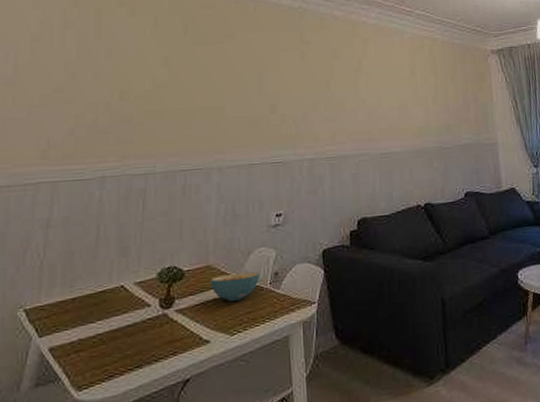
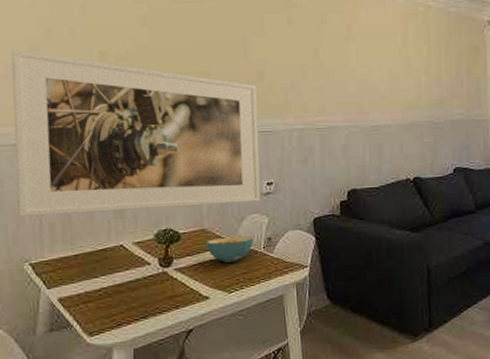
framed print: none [20,93,270,259] -> present [11,50,261,217]

